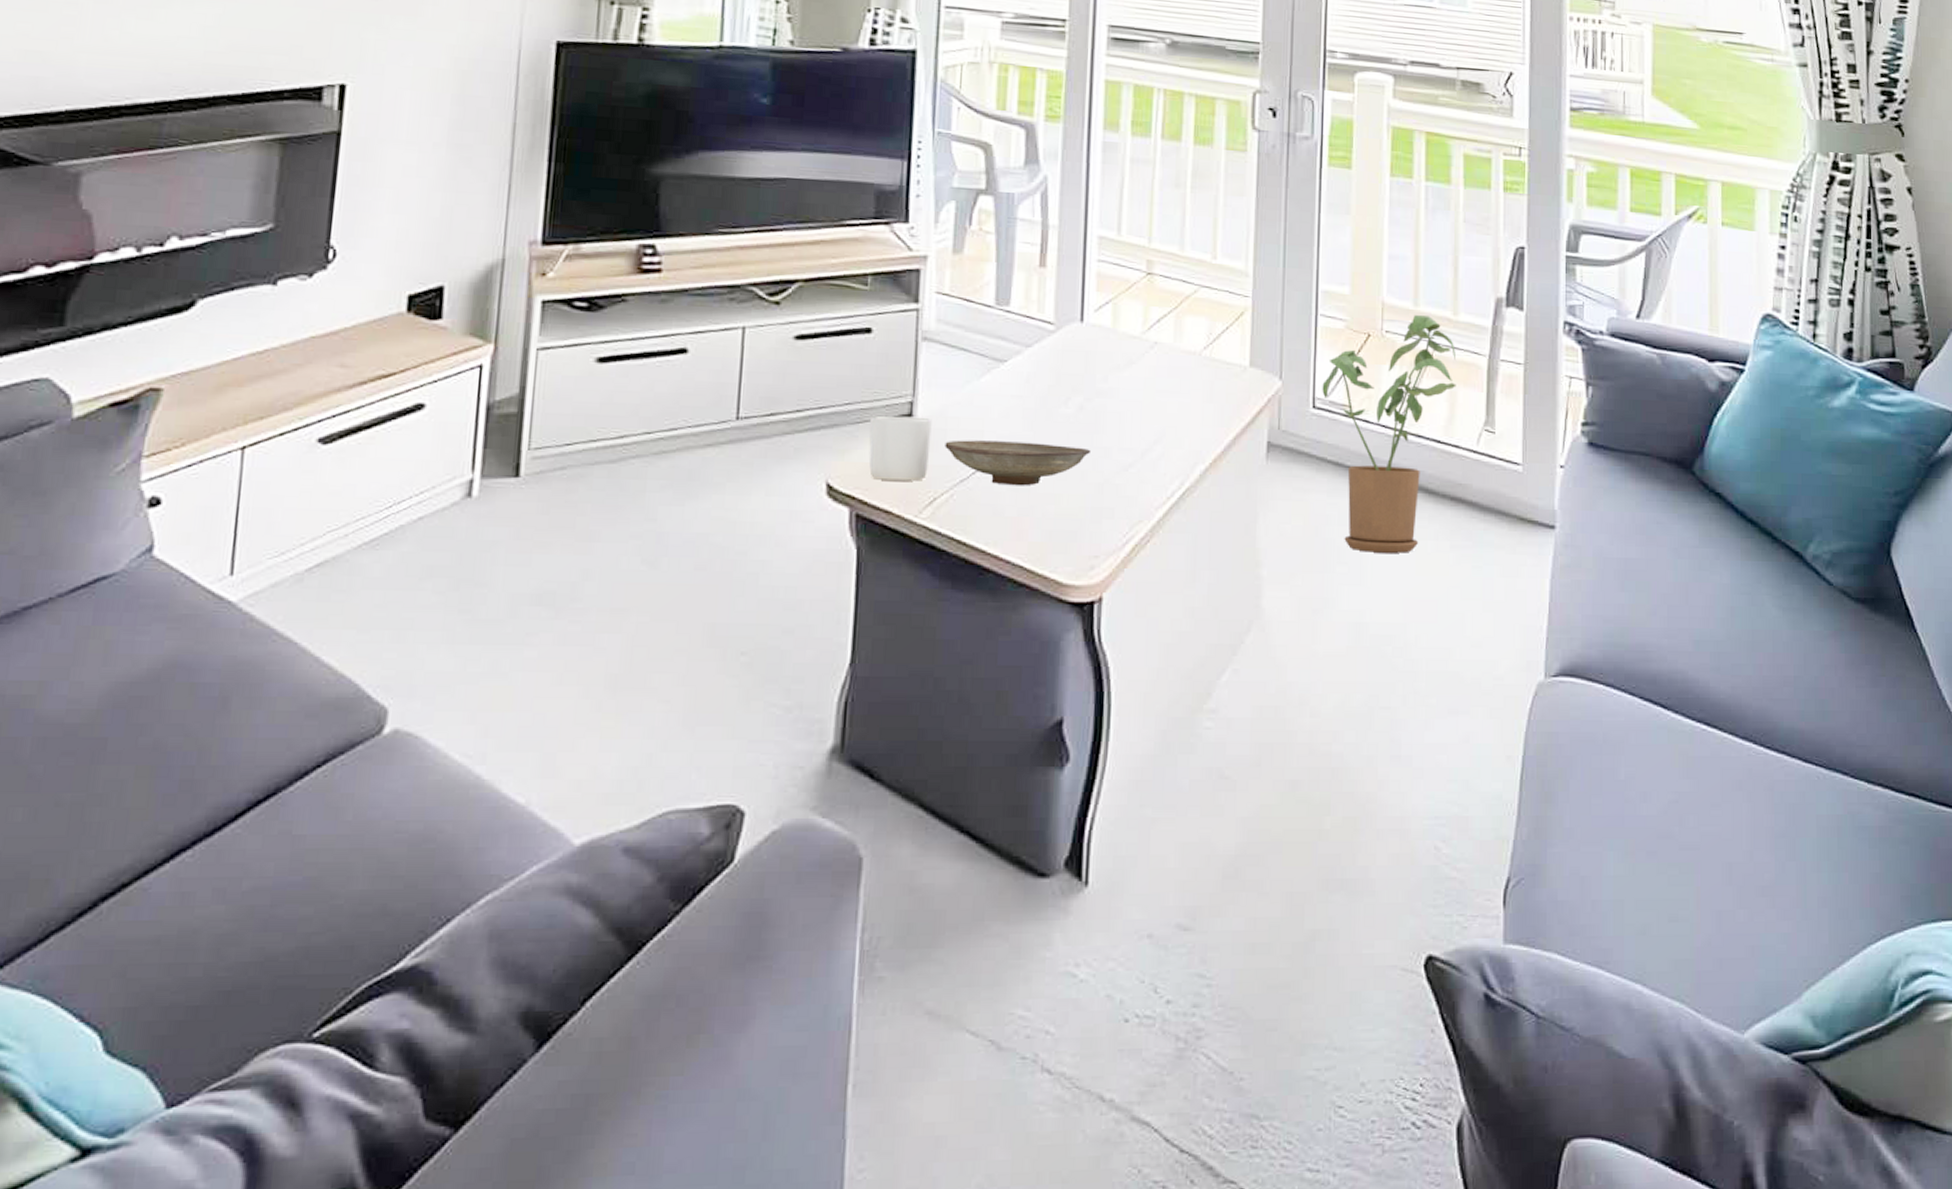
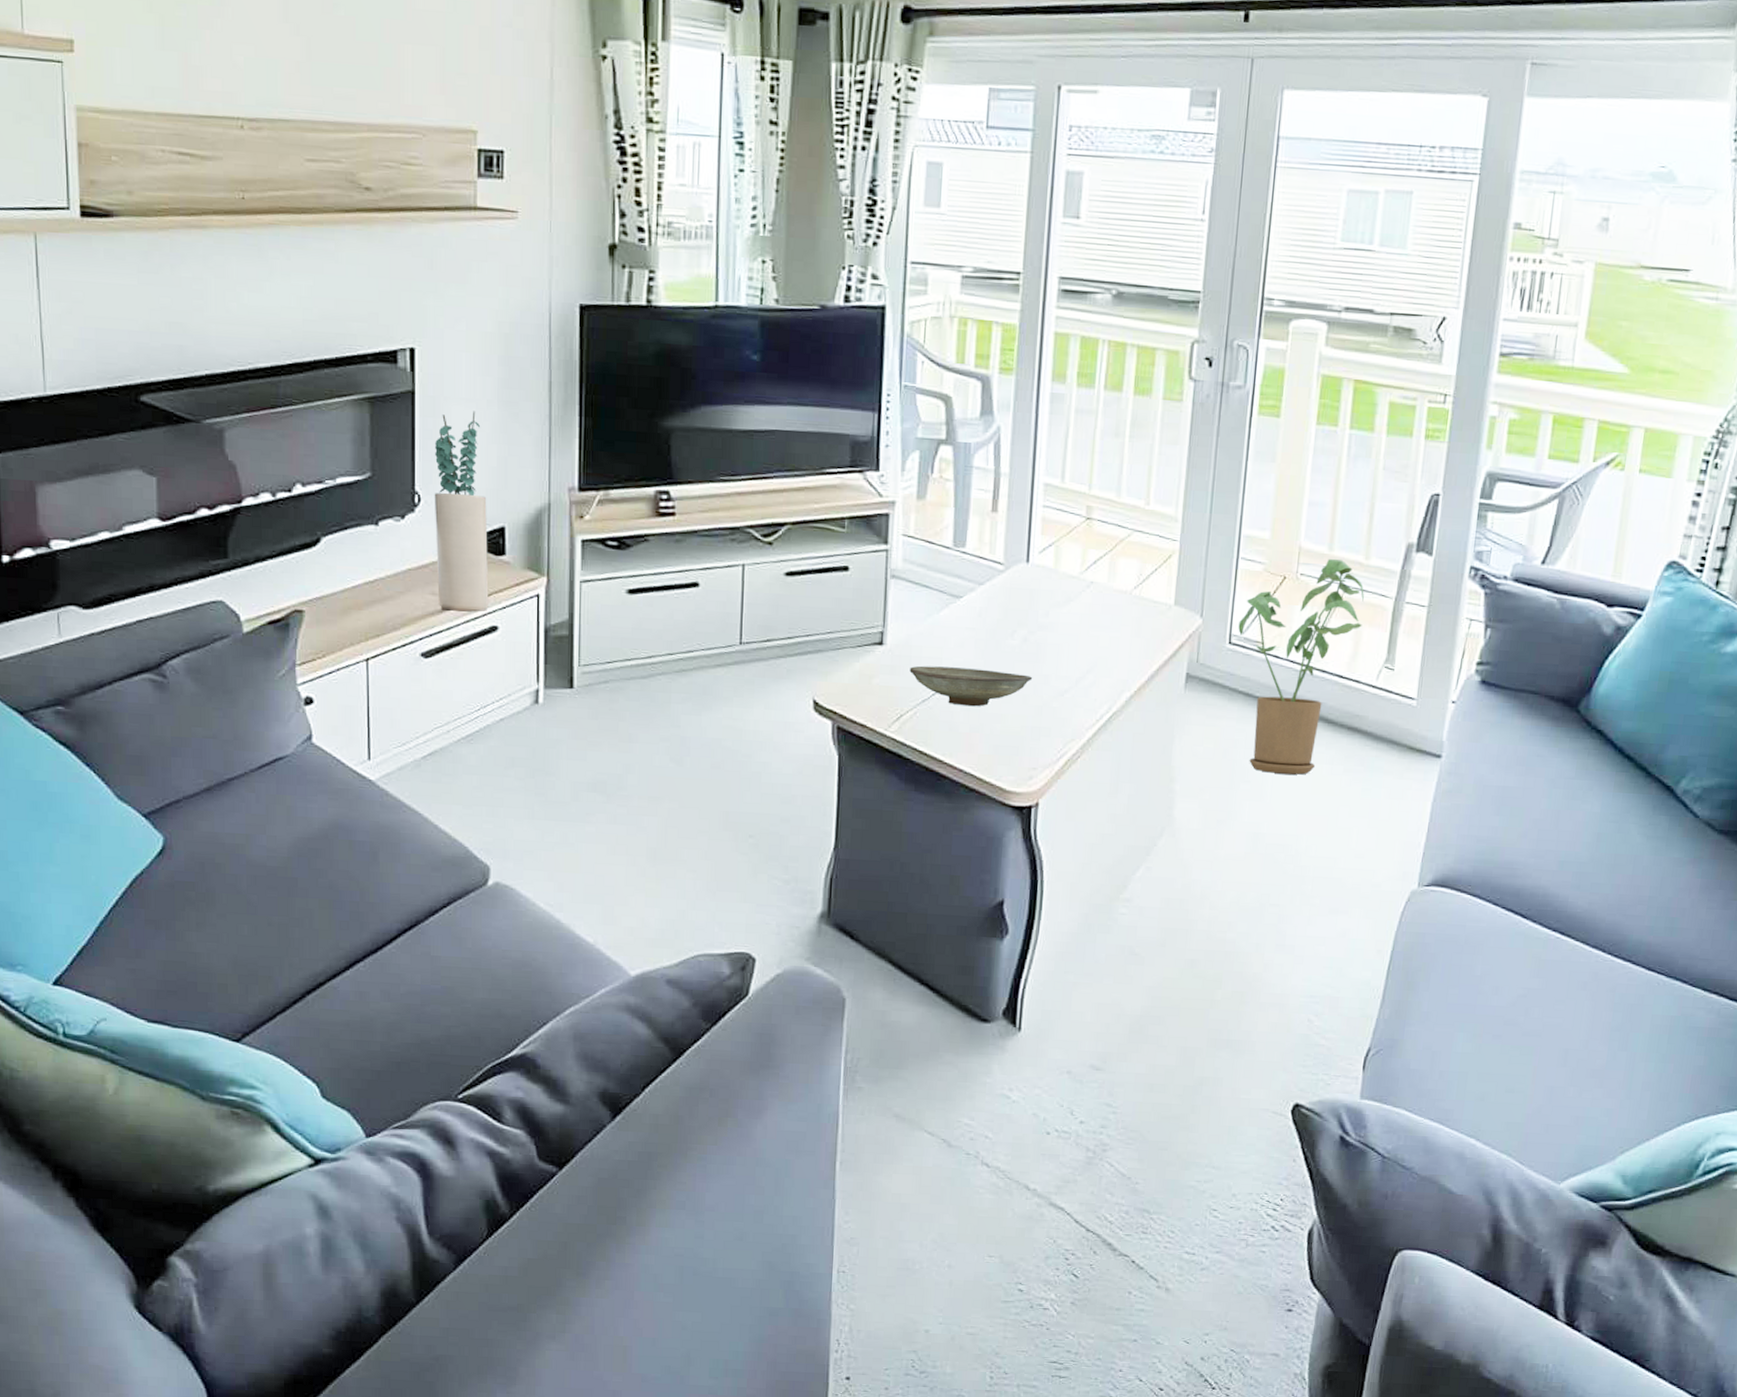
vase: none [348,155,424,386] -> present [434,411,489,612]
mug: present [868,415,932,481] -> none [847,643,899,700]

